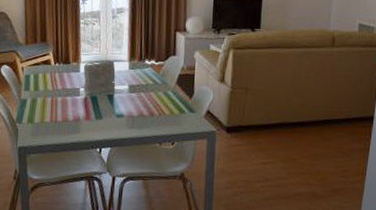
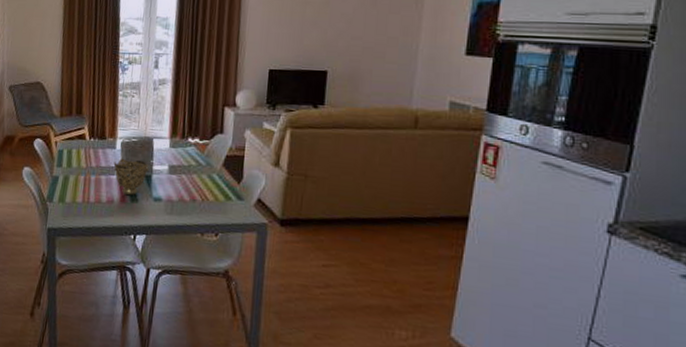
decorative bowl: none [78,81,111,113] -> present [113,159,149,195]

